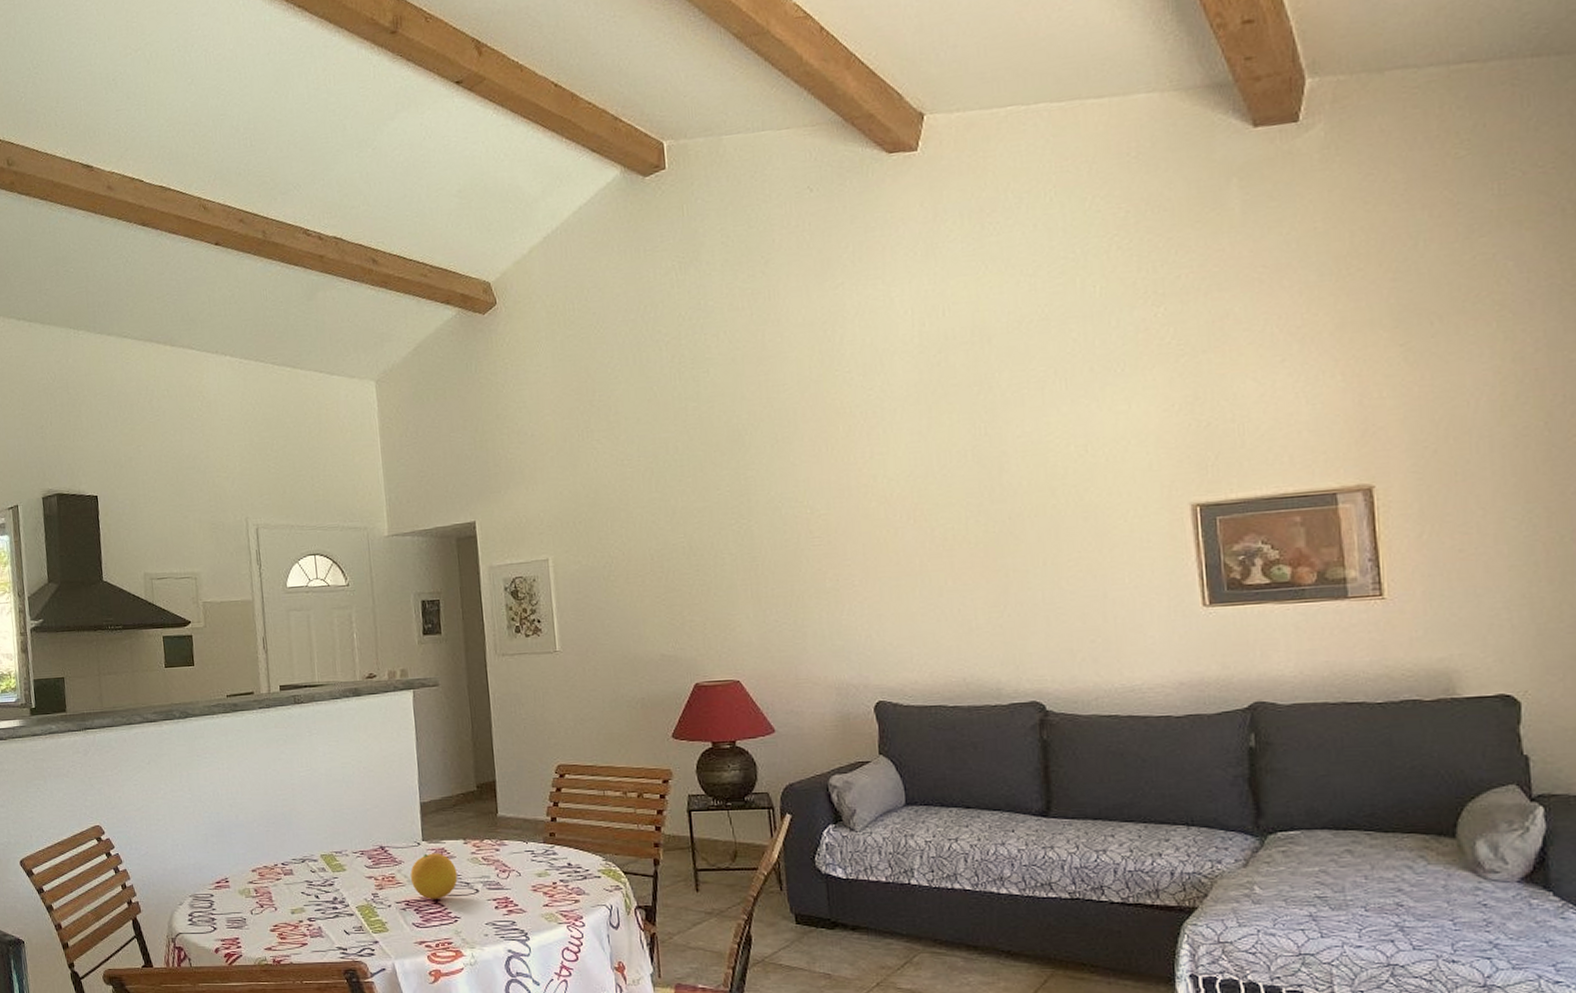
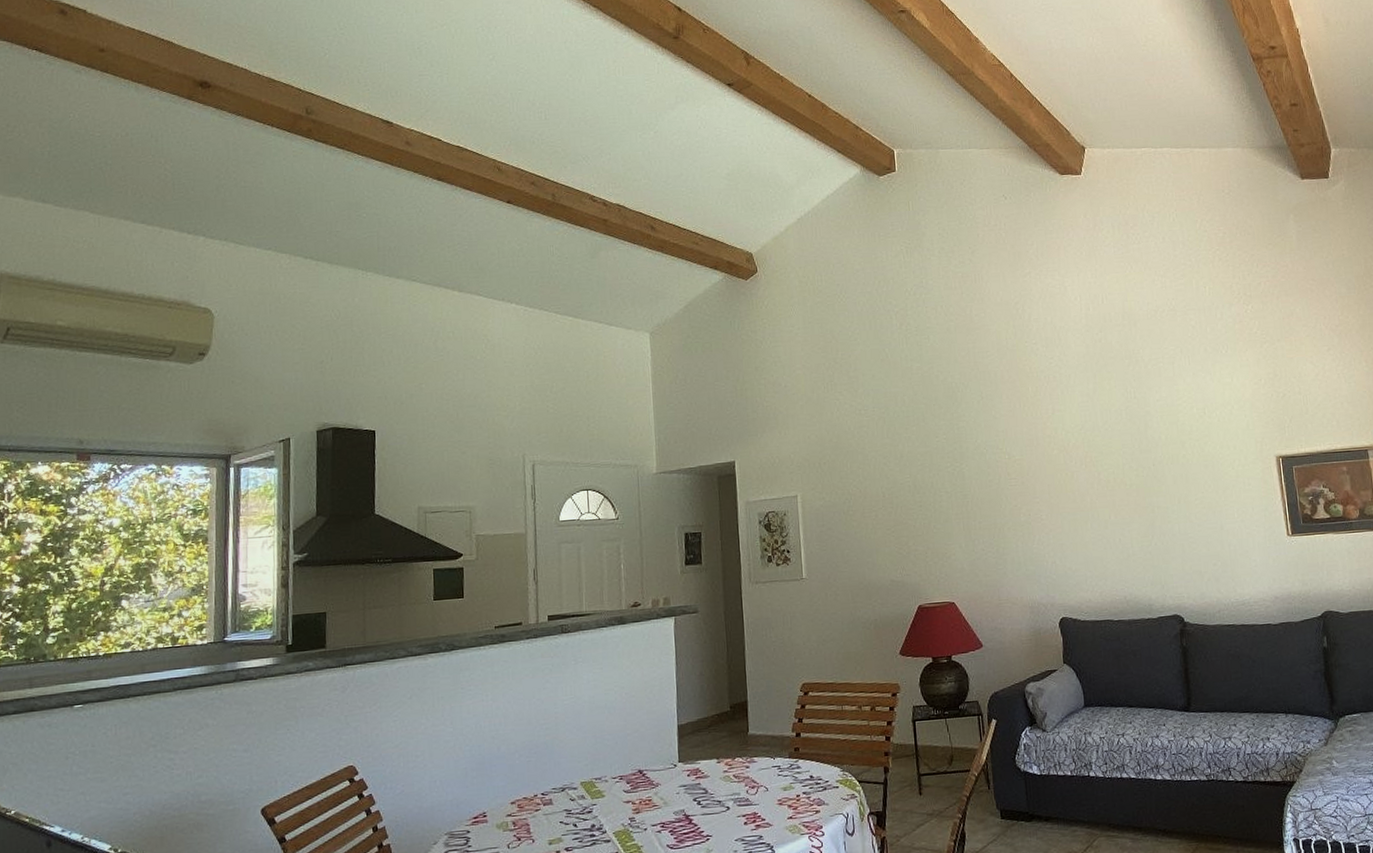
fruit: present [410,853,458,899] -> none [666,773,710,820]

